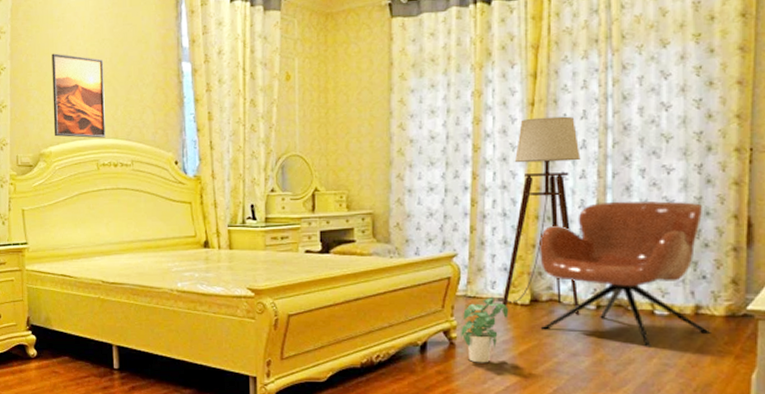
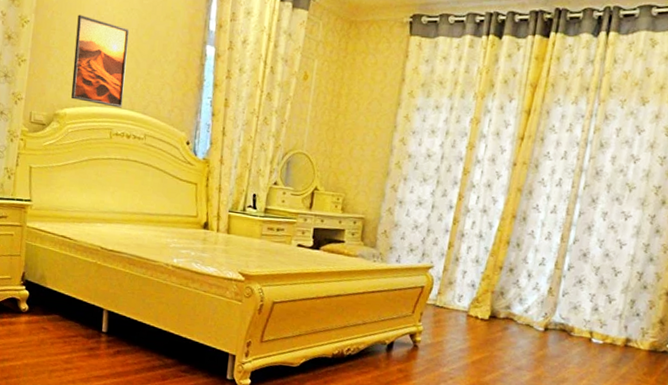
potted plant: present [461,296,509,363] -> none [424,308,470,367]
floor lamp: present [496,116,581,316] -> none [460,151,556,336]
armchair: present [539,201,711,347] -> none [494,237,649,370]

